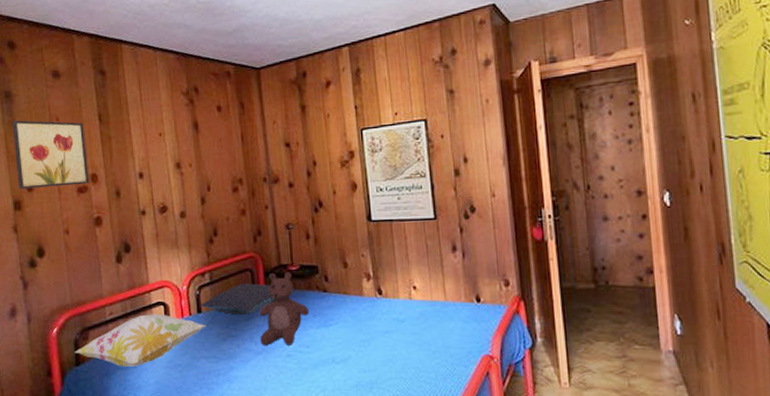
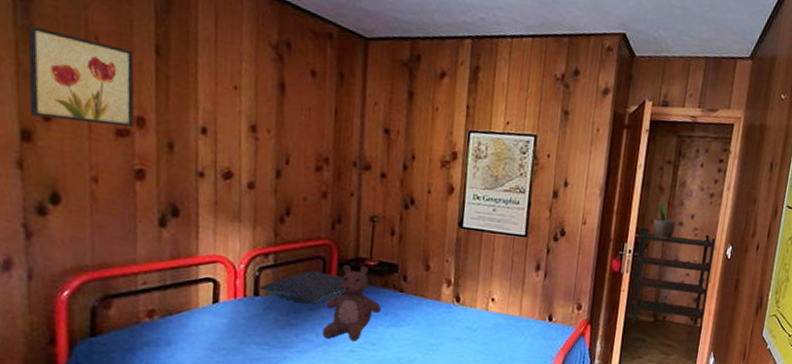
decorative pillow: present [74,314,206,367] -> none [90,289,263,345]
bookshelf: none [557,183,655,296] -> present [630,228,716,334]
potted plant: none [568,157,596,199] -> present [652,200,677,240]

